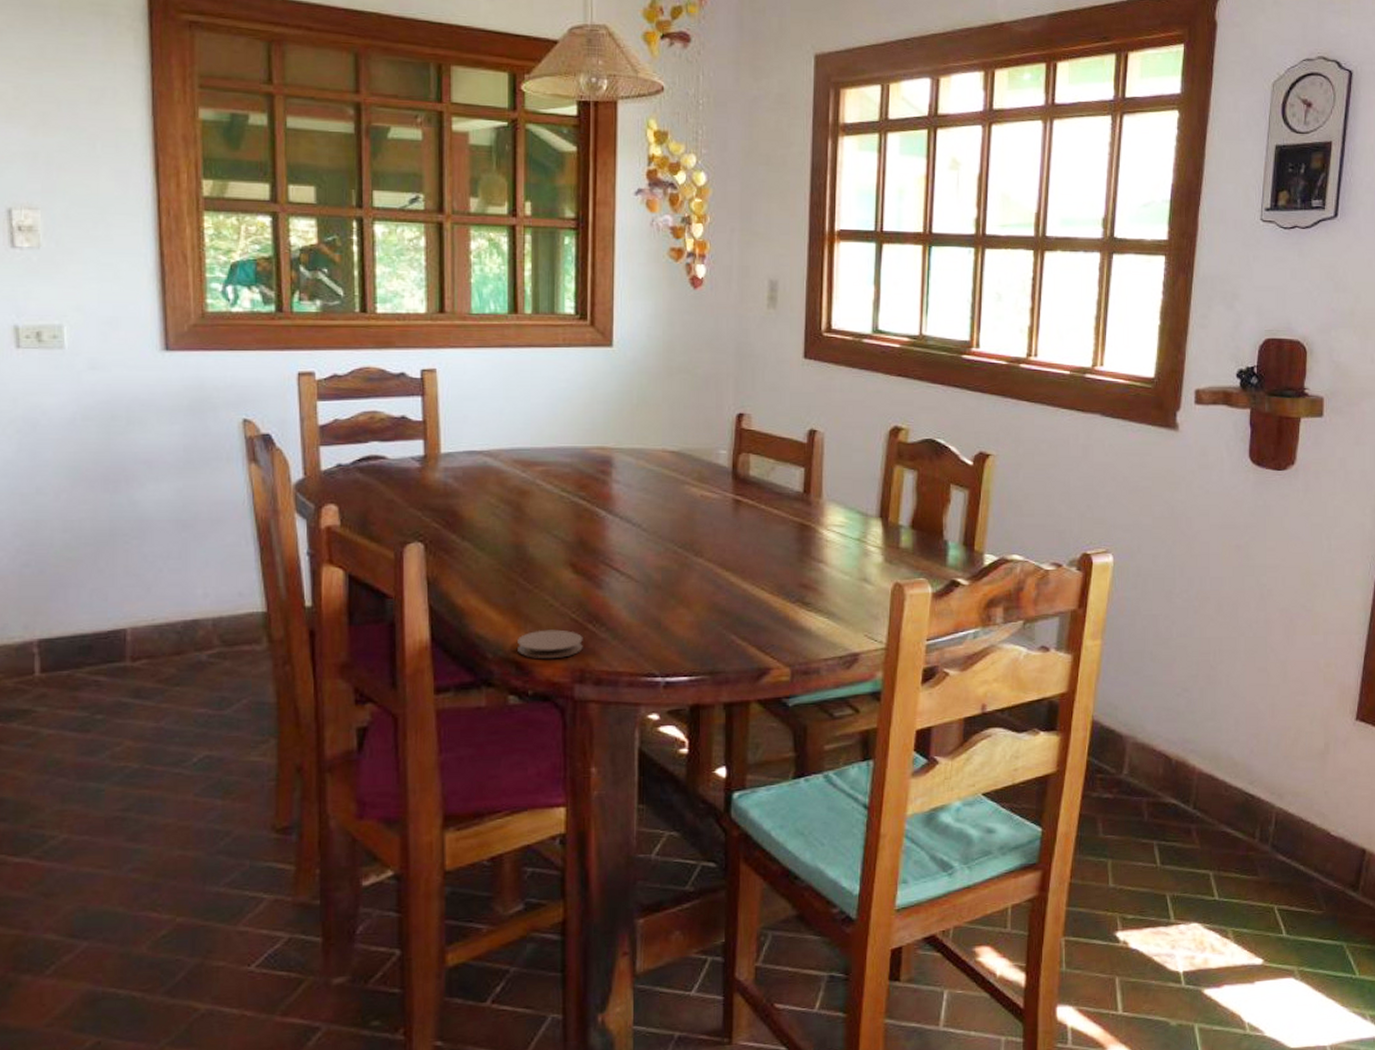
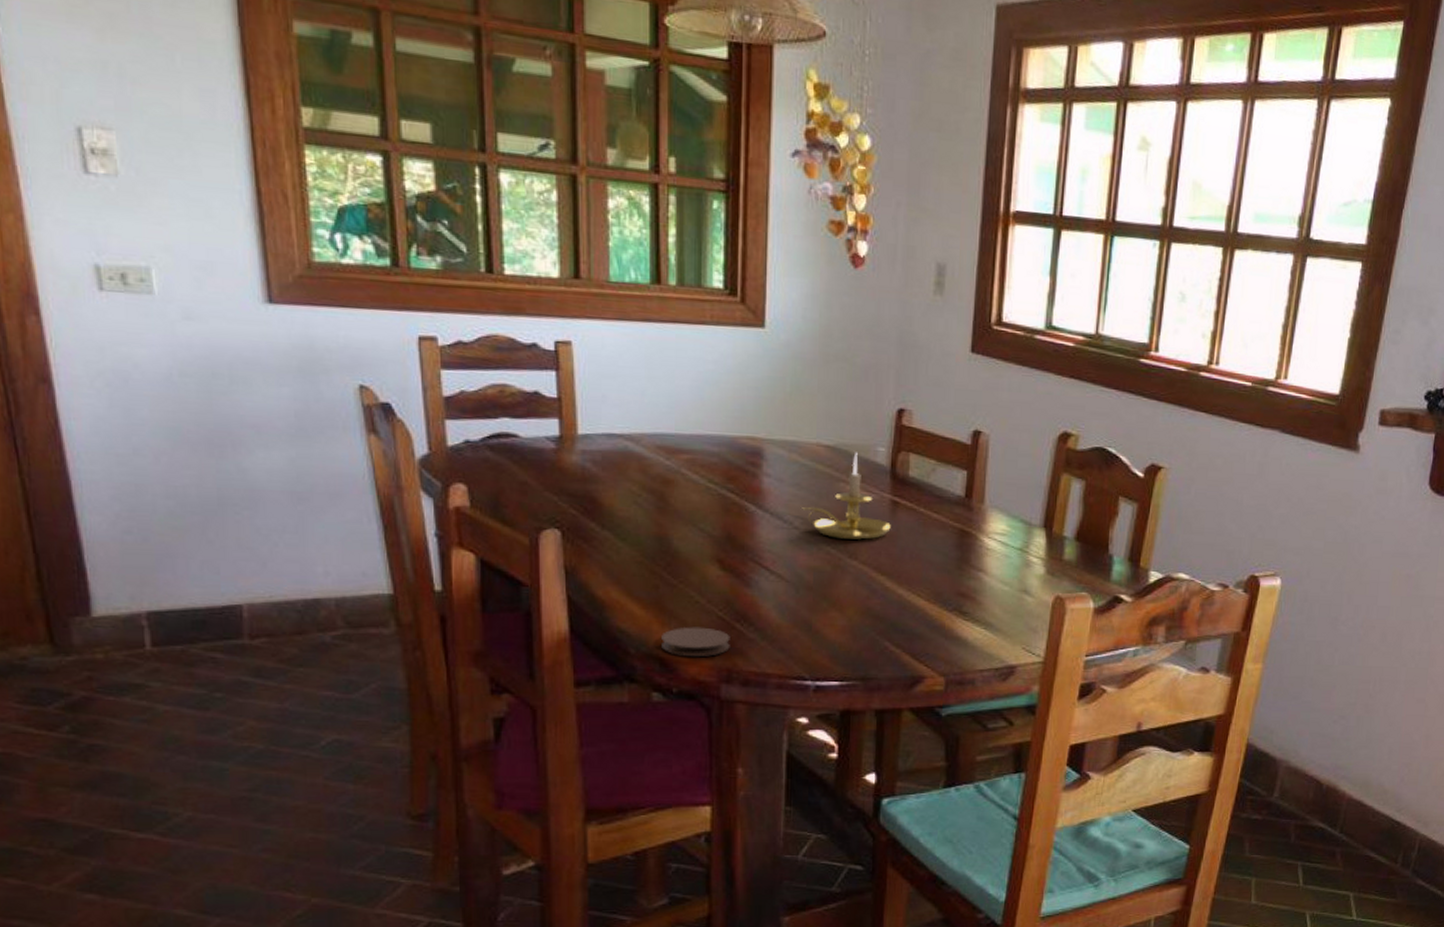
candle holder: none [649,456,735,539] -> present [802,452,892,541]

